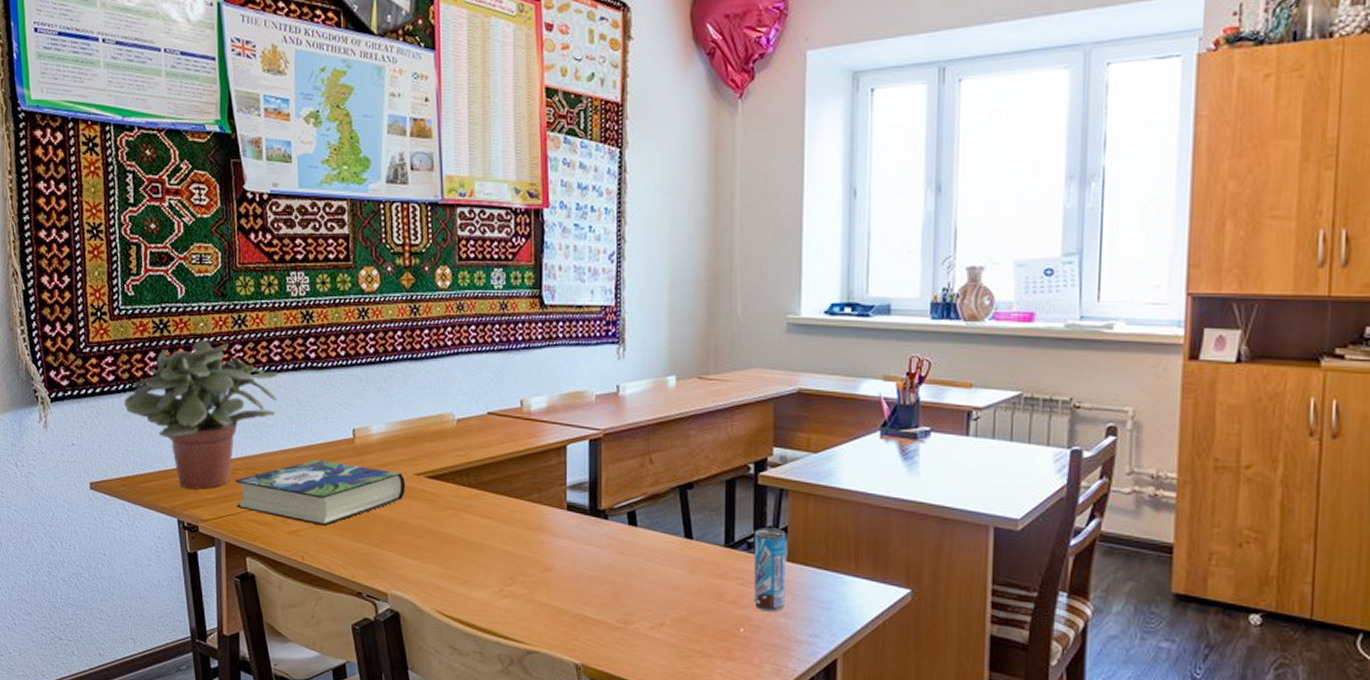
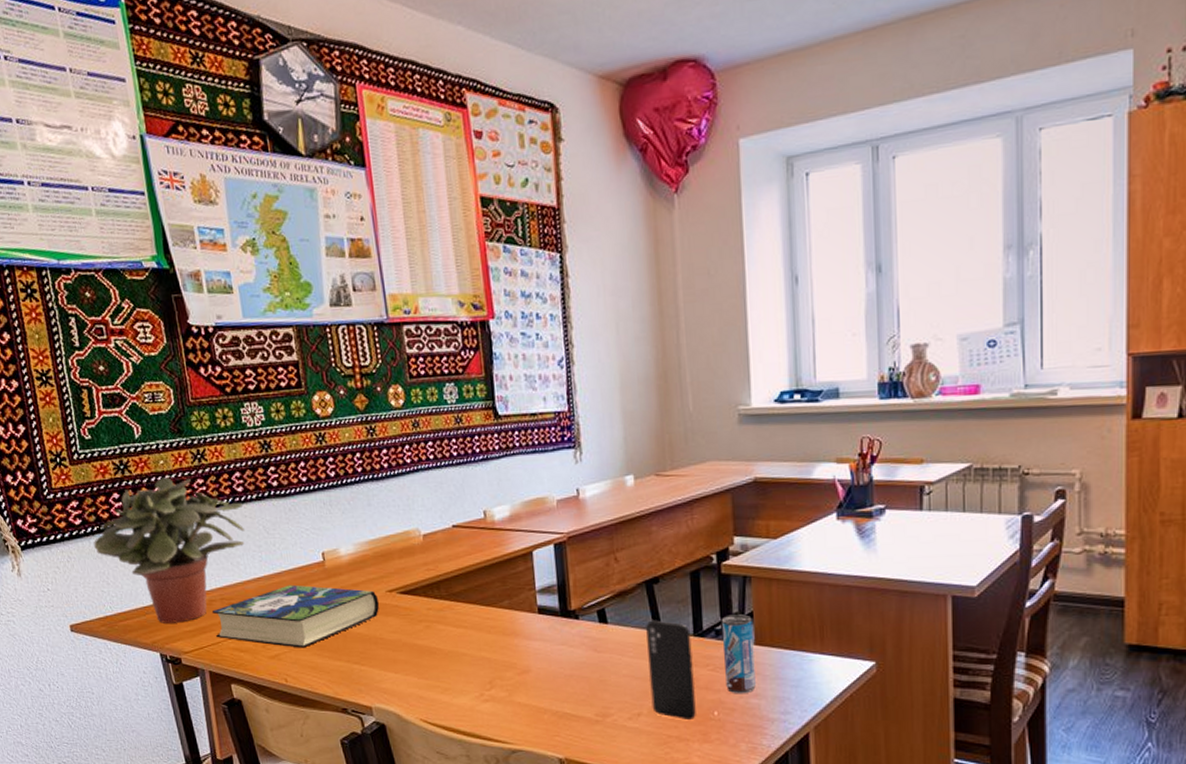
smartphone: none [676,526,722,636] -> present [646,620,696,721]

